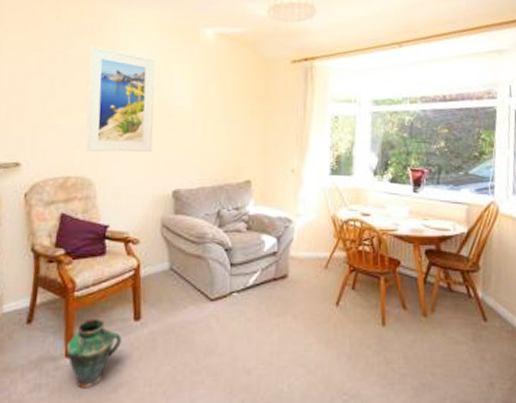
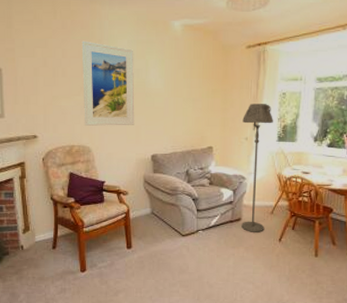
vase: present [66,318,121,389] -> none [80,246,119,293]
floor lamp: none [288,128,324,294] -> present [241,104,273,233]

